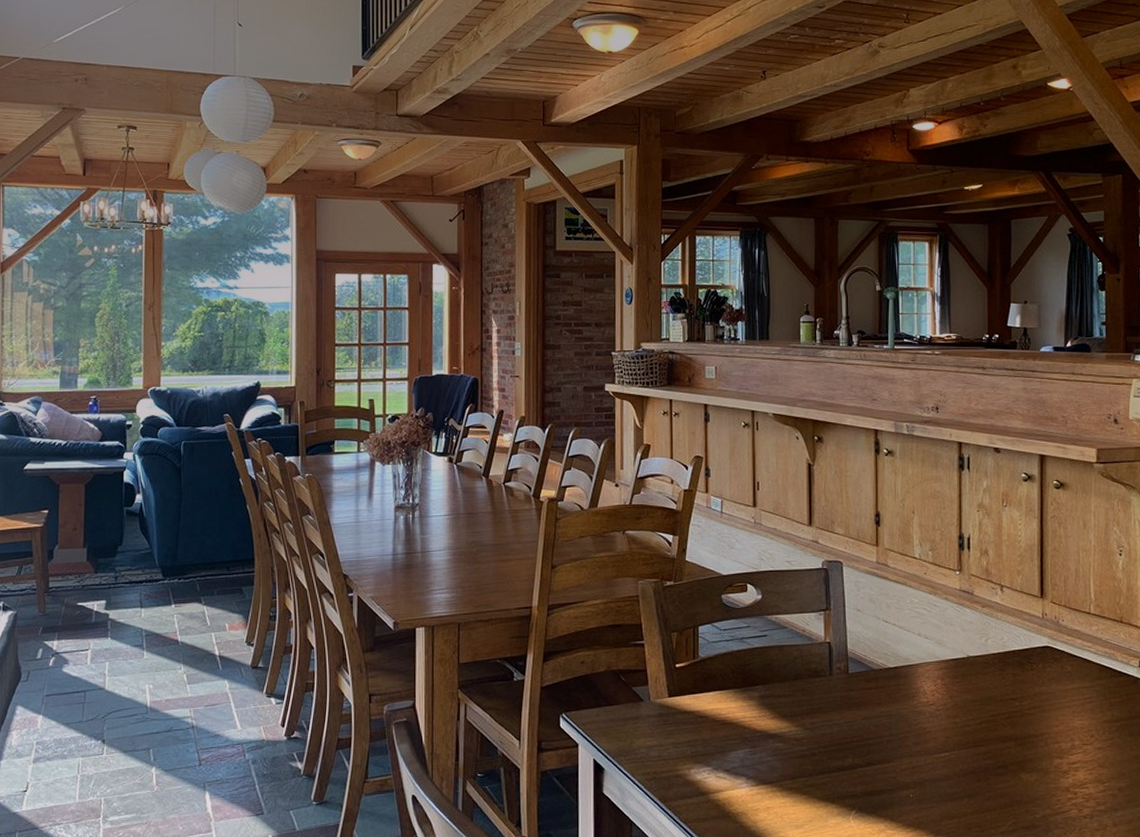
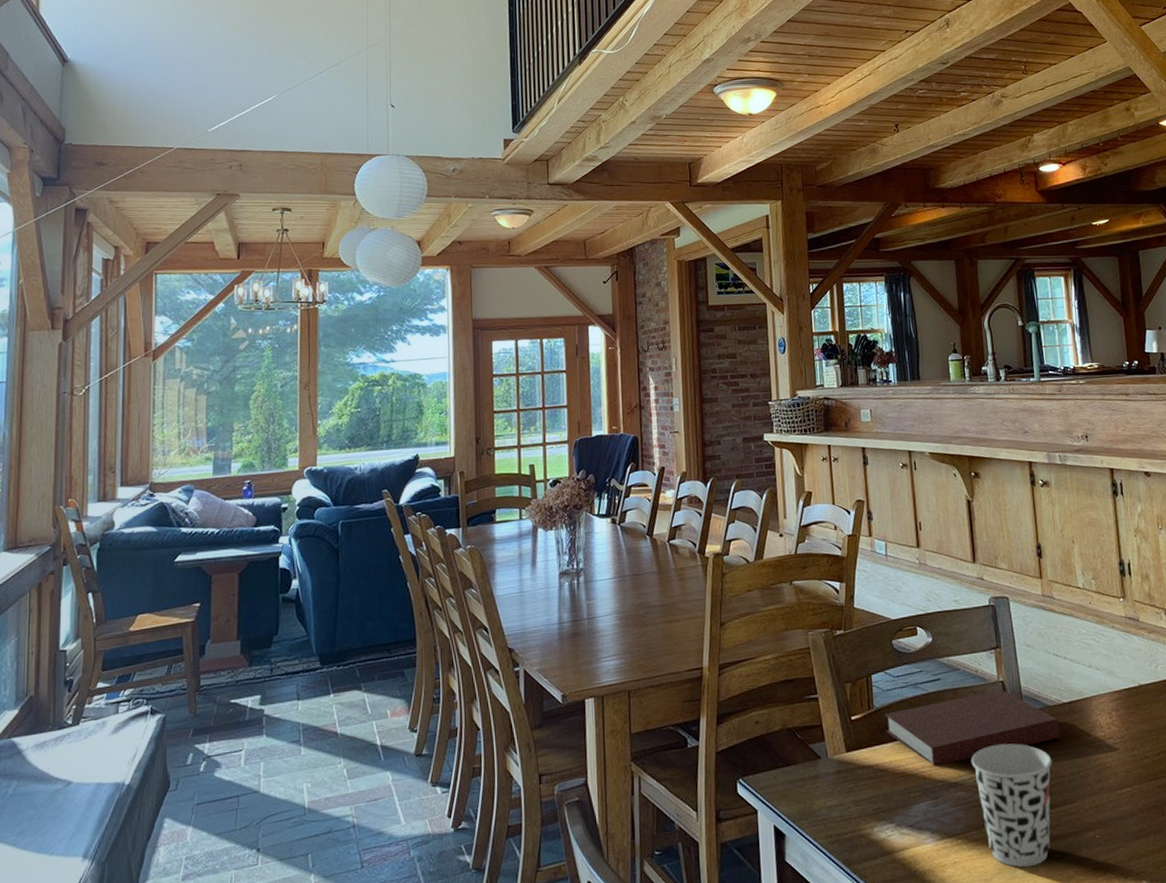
notebook: none [709,650,883,716] -> present [884,689,1060,766]
cup: none [791,702,873,818] -> present [971,743,1052,868]

